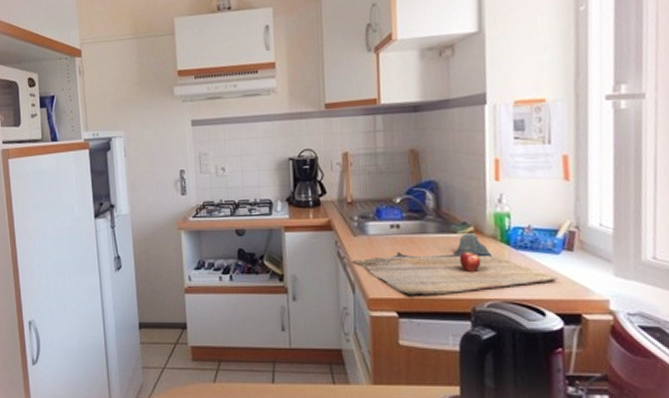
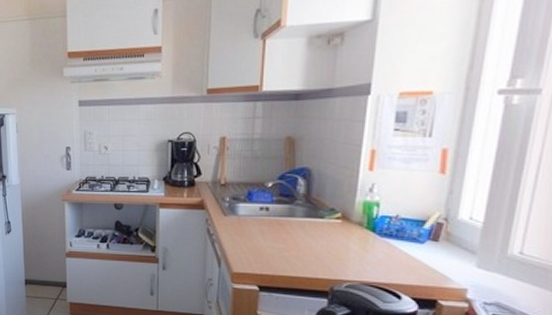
cutting board: present [352,233,559,296] -> none [220,219,420,274]

